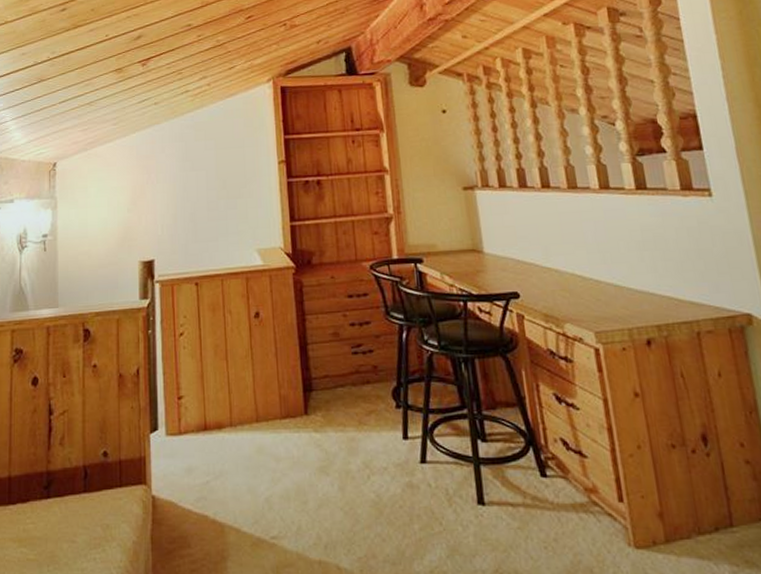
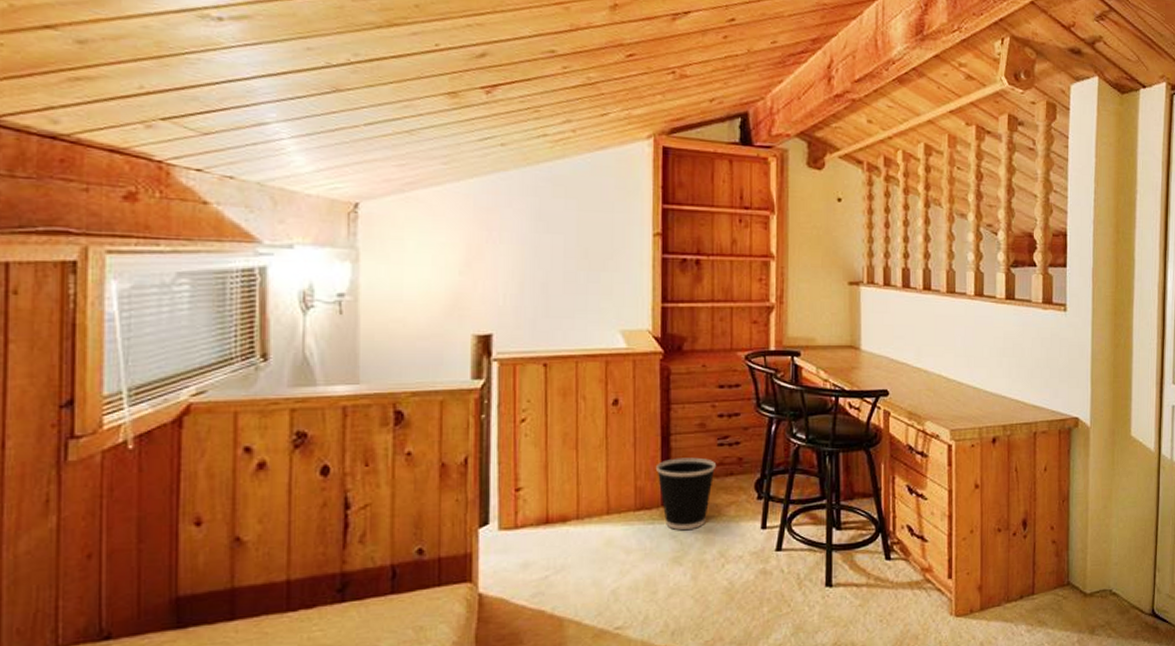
wastebasket: none [296,366,353,438] -> present [655,457,717,530]

